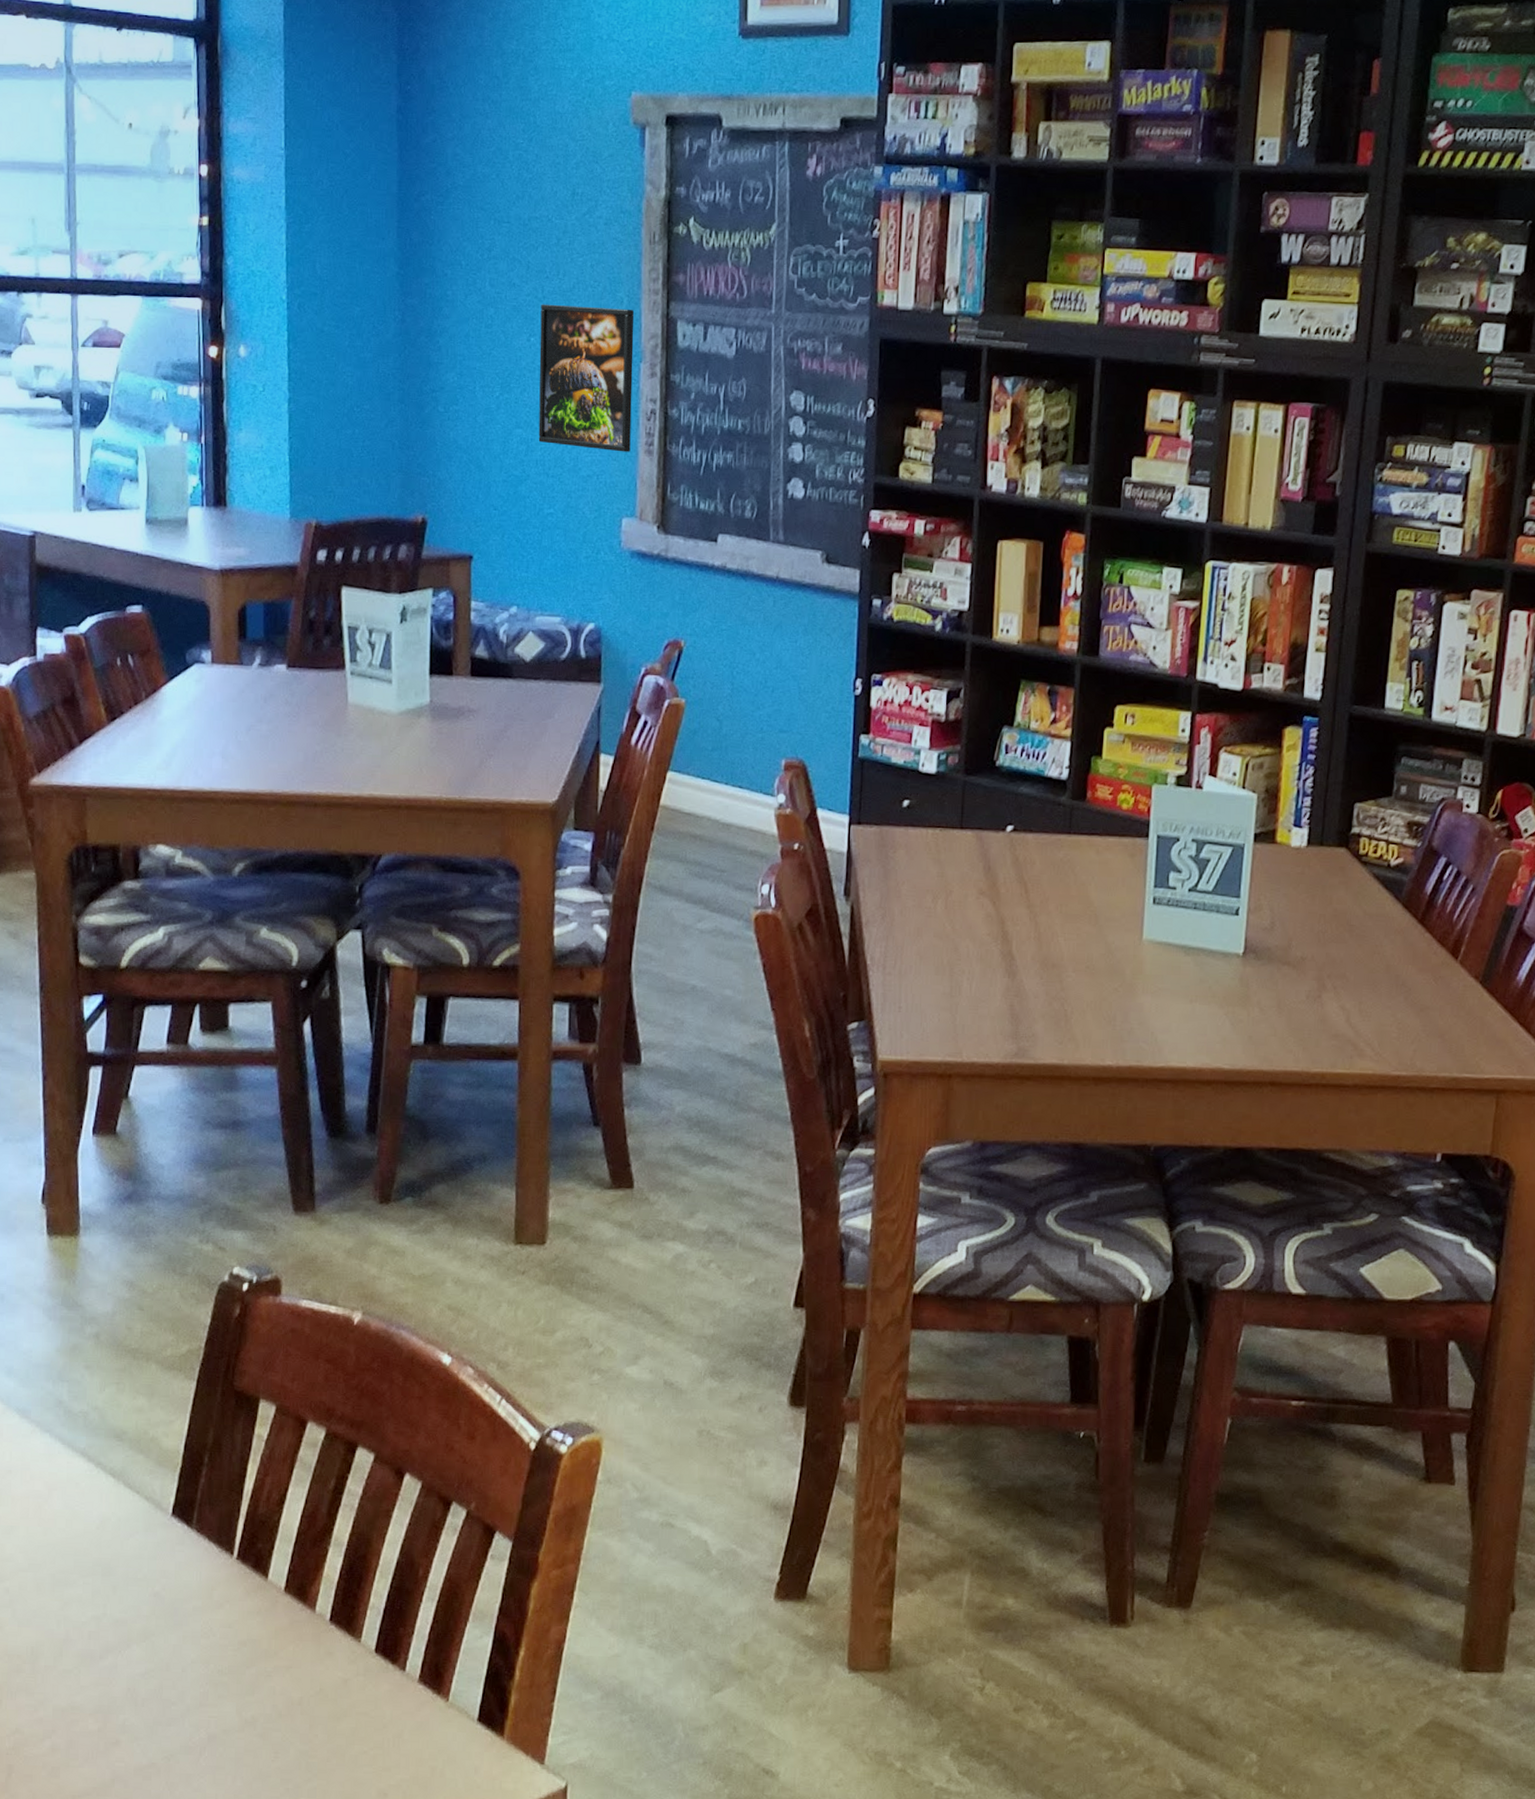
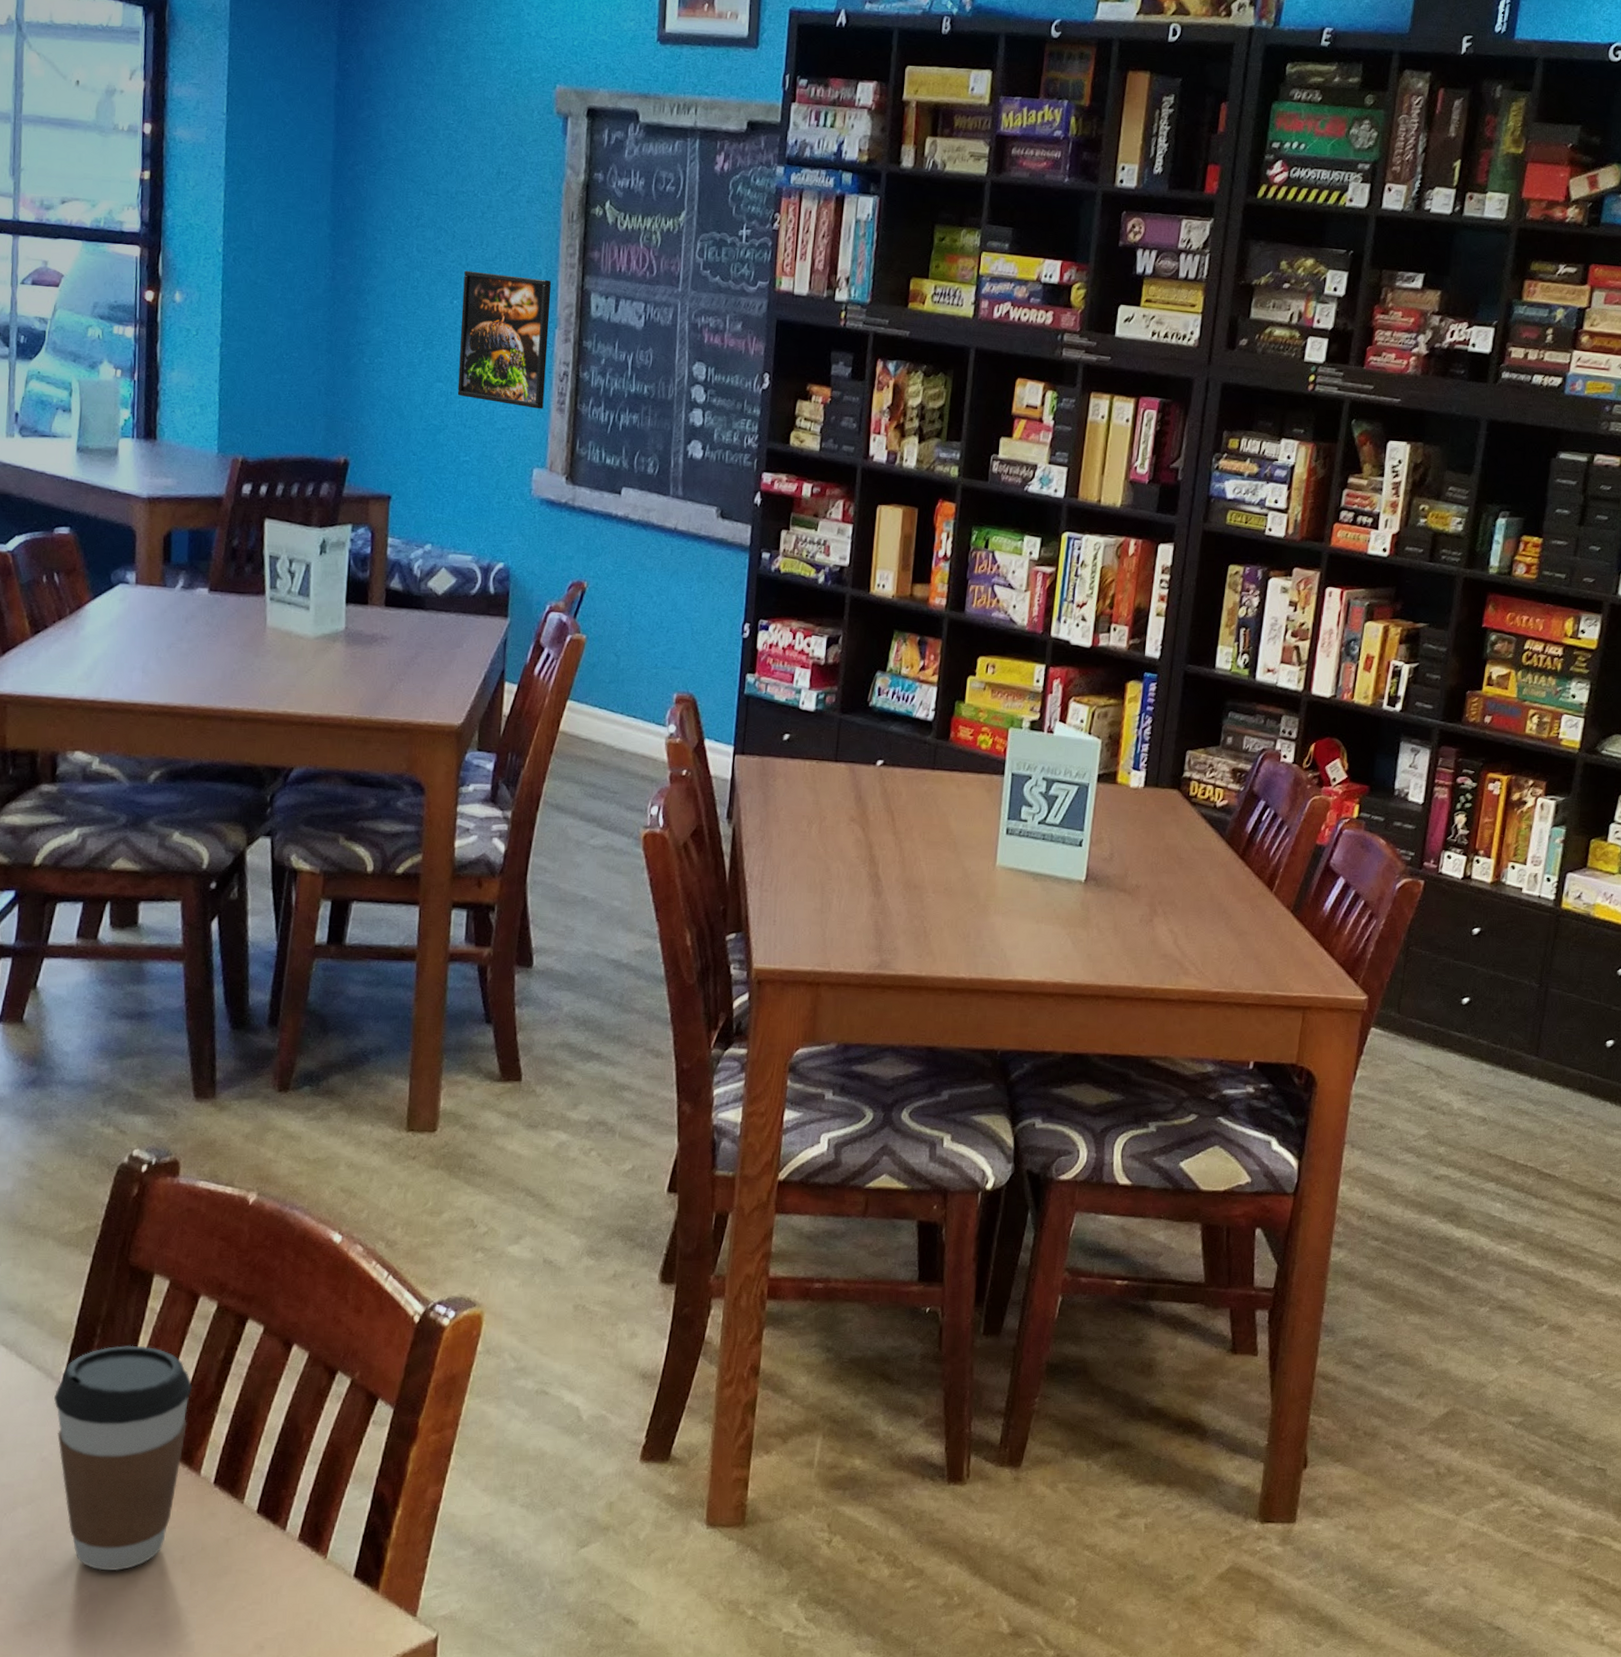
coffee cup: none [164,1474,304,1712] -> present [54,1345,193,1571]

